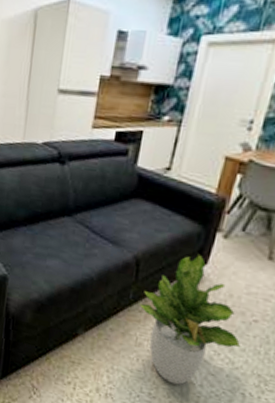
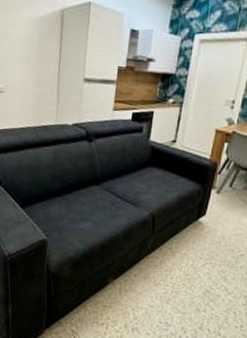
potted plant: present [138,253,241,385] -> none [155,207,232,313]

